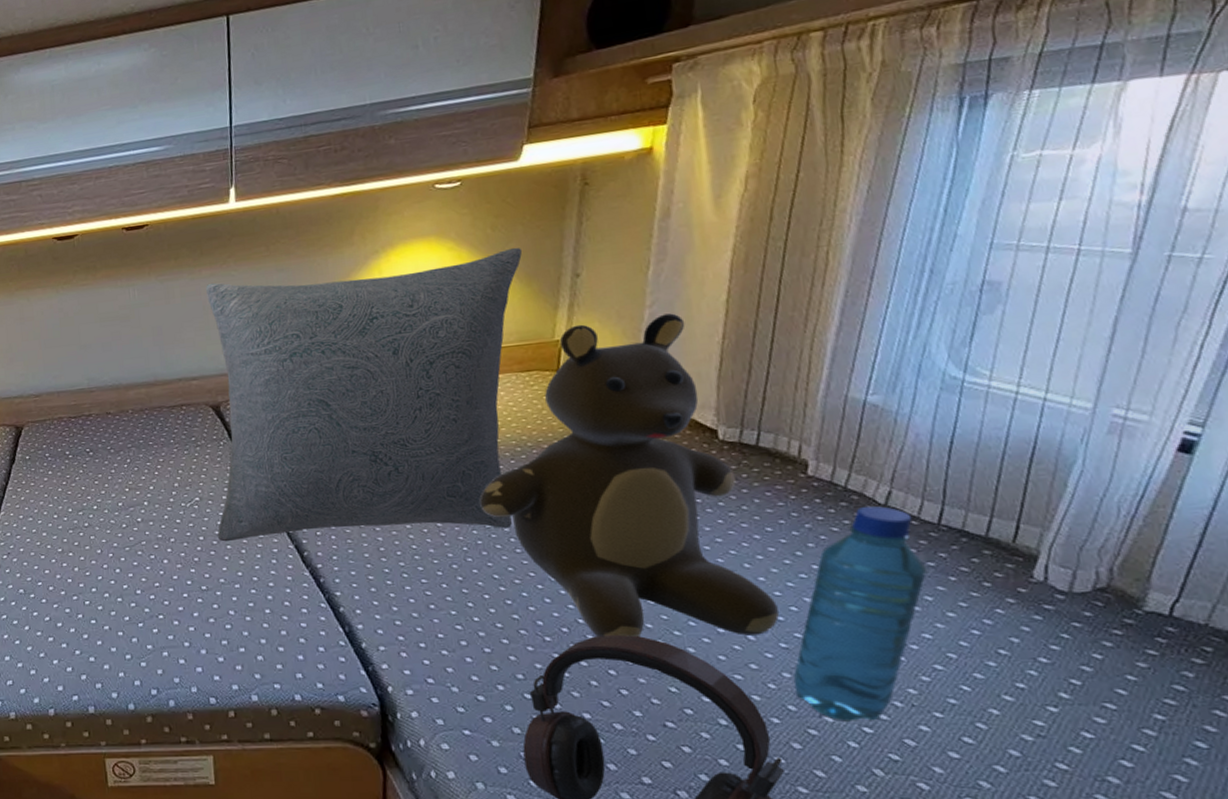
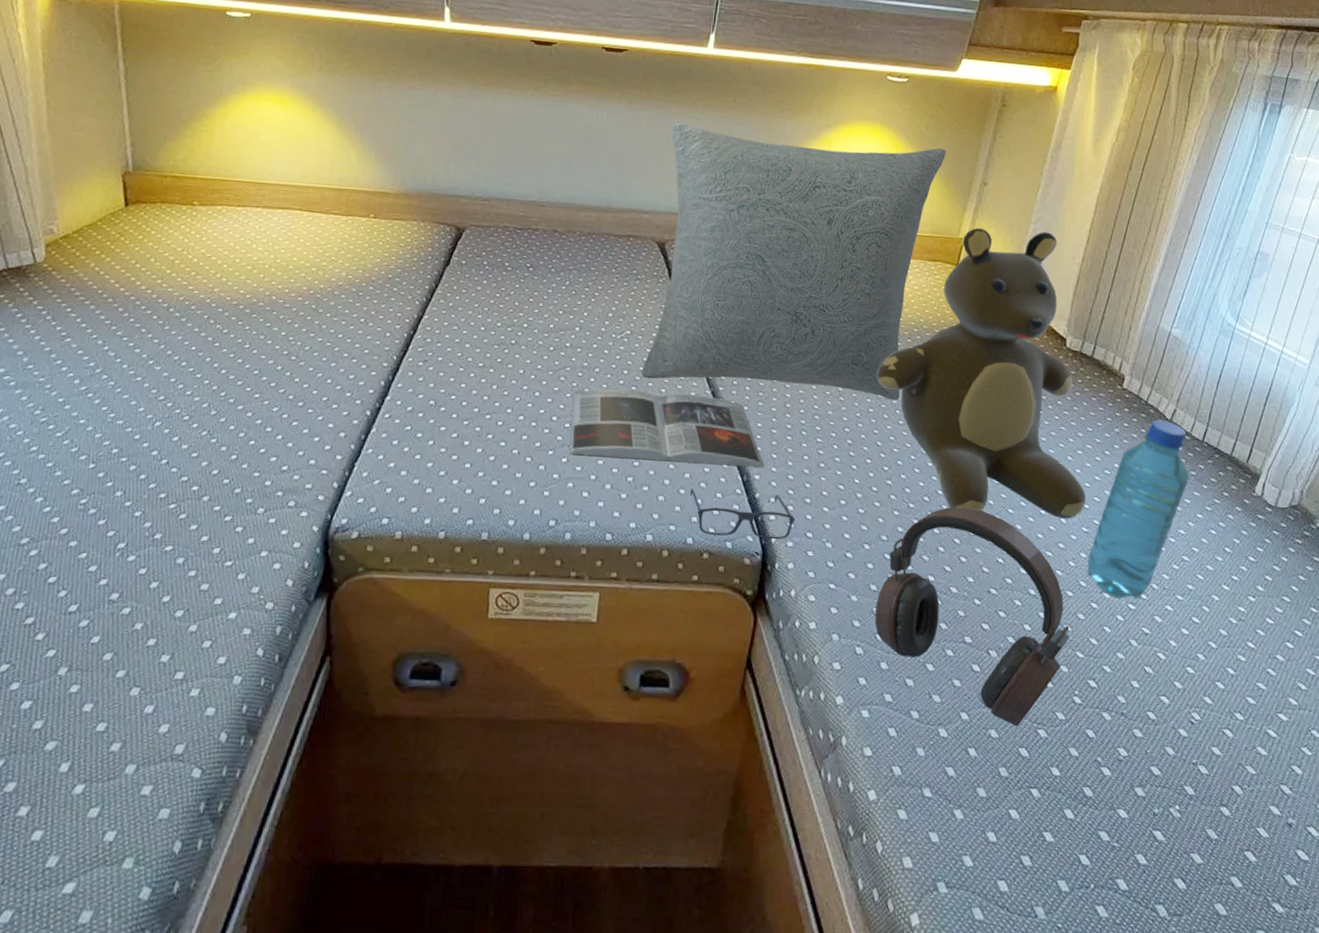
magazine: none [153,551,366,624] -> present [570,388,764,468]
eyeglasses: none [289,642,412,691] -> present [689,489,796,540]

